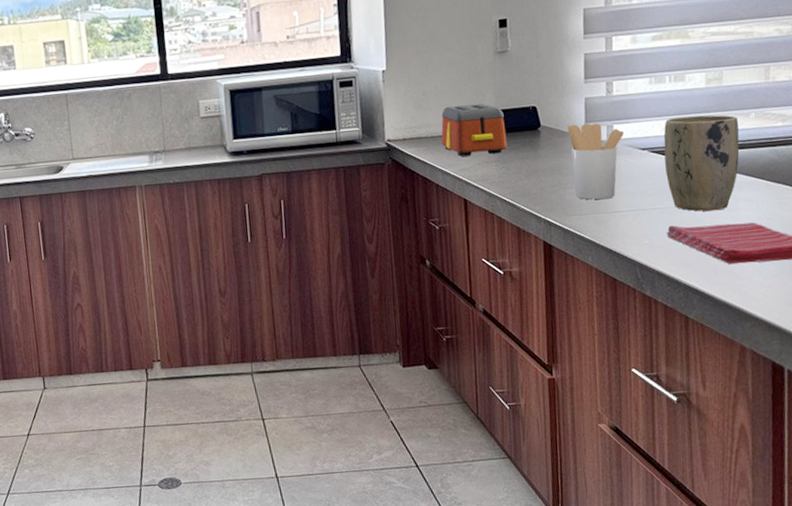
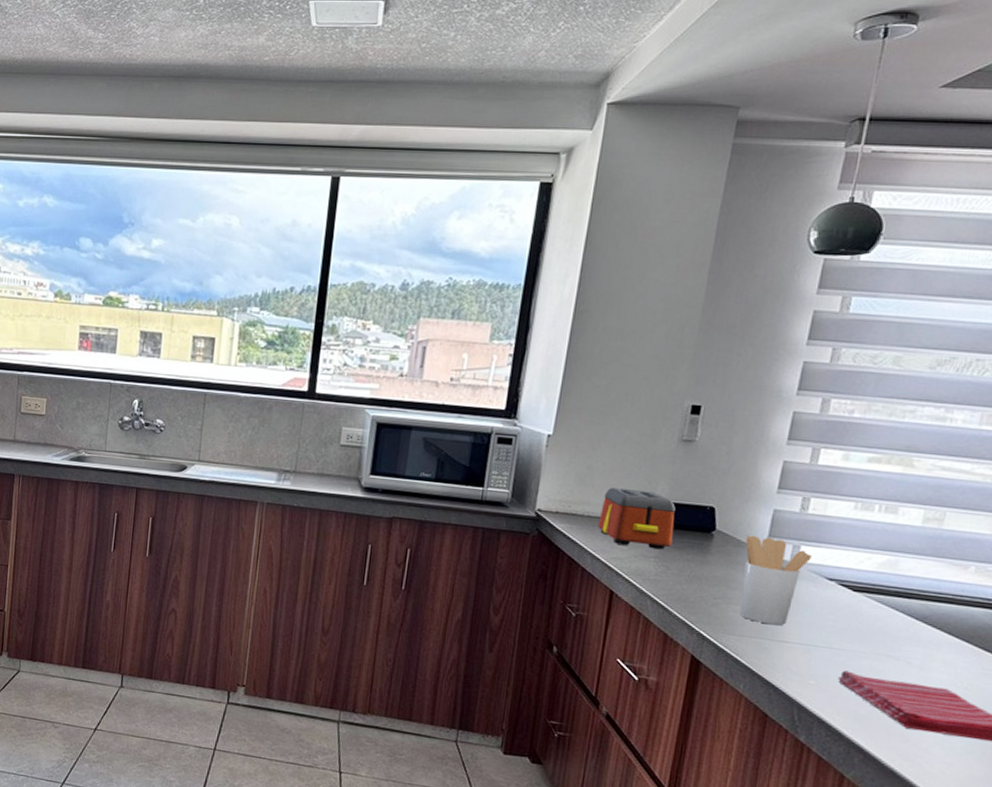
plant pot: present [663,115,740,211] -> none [852,552,953,666]

